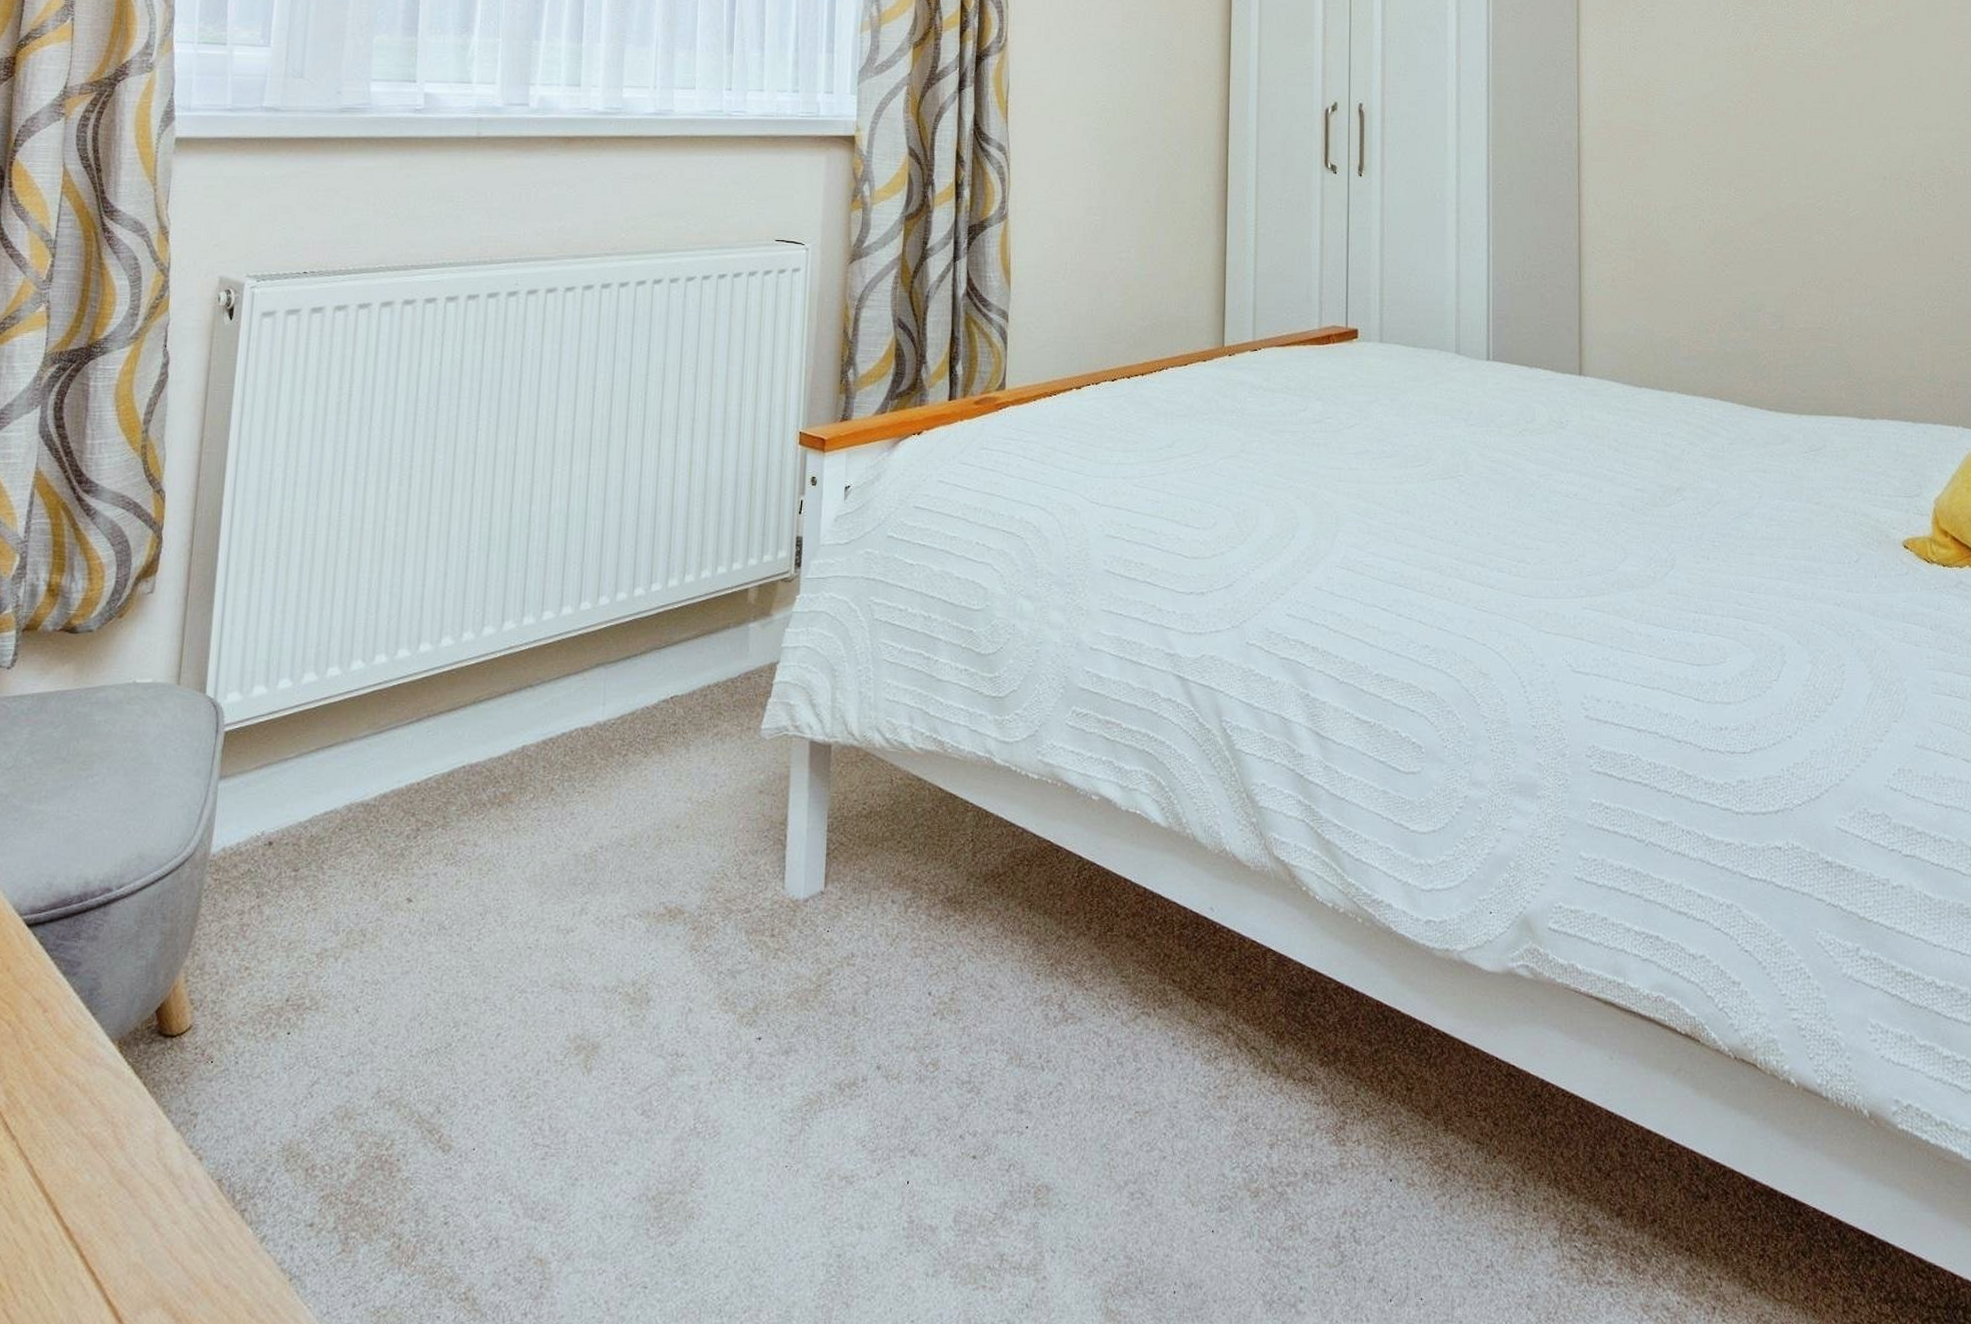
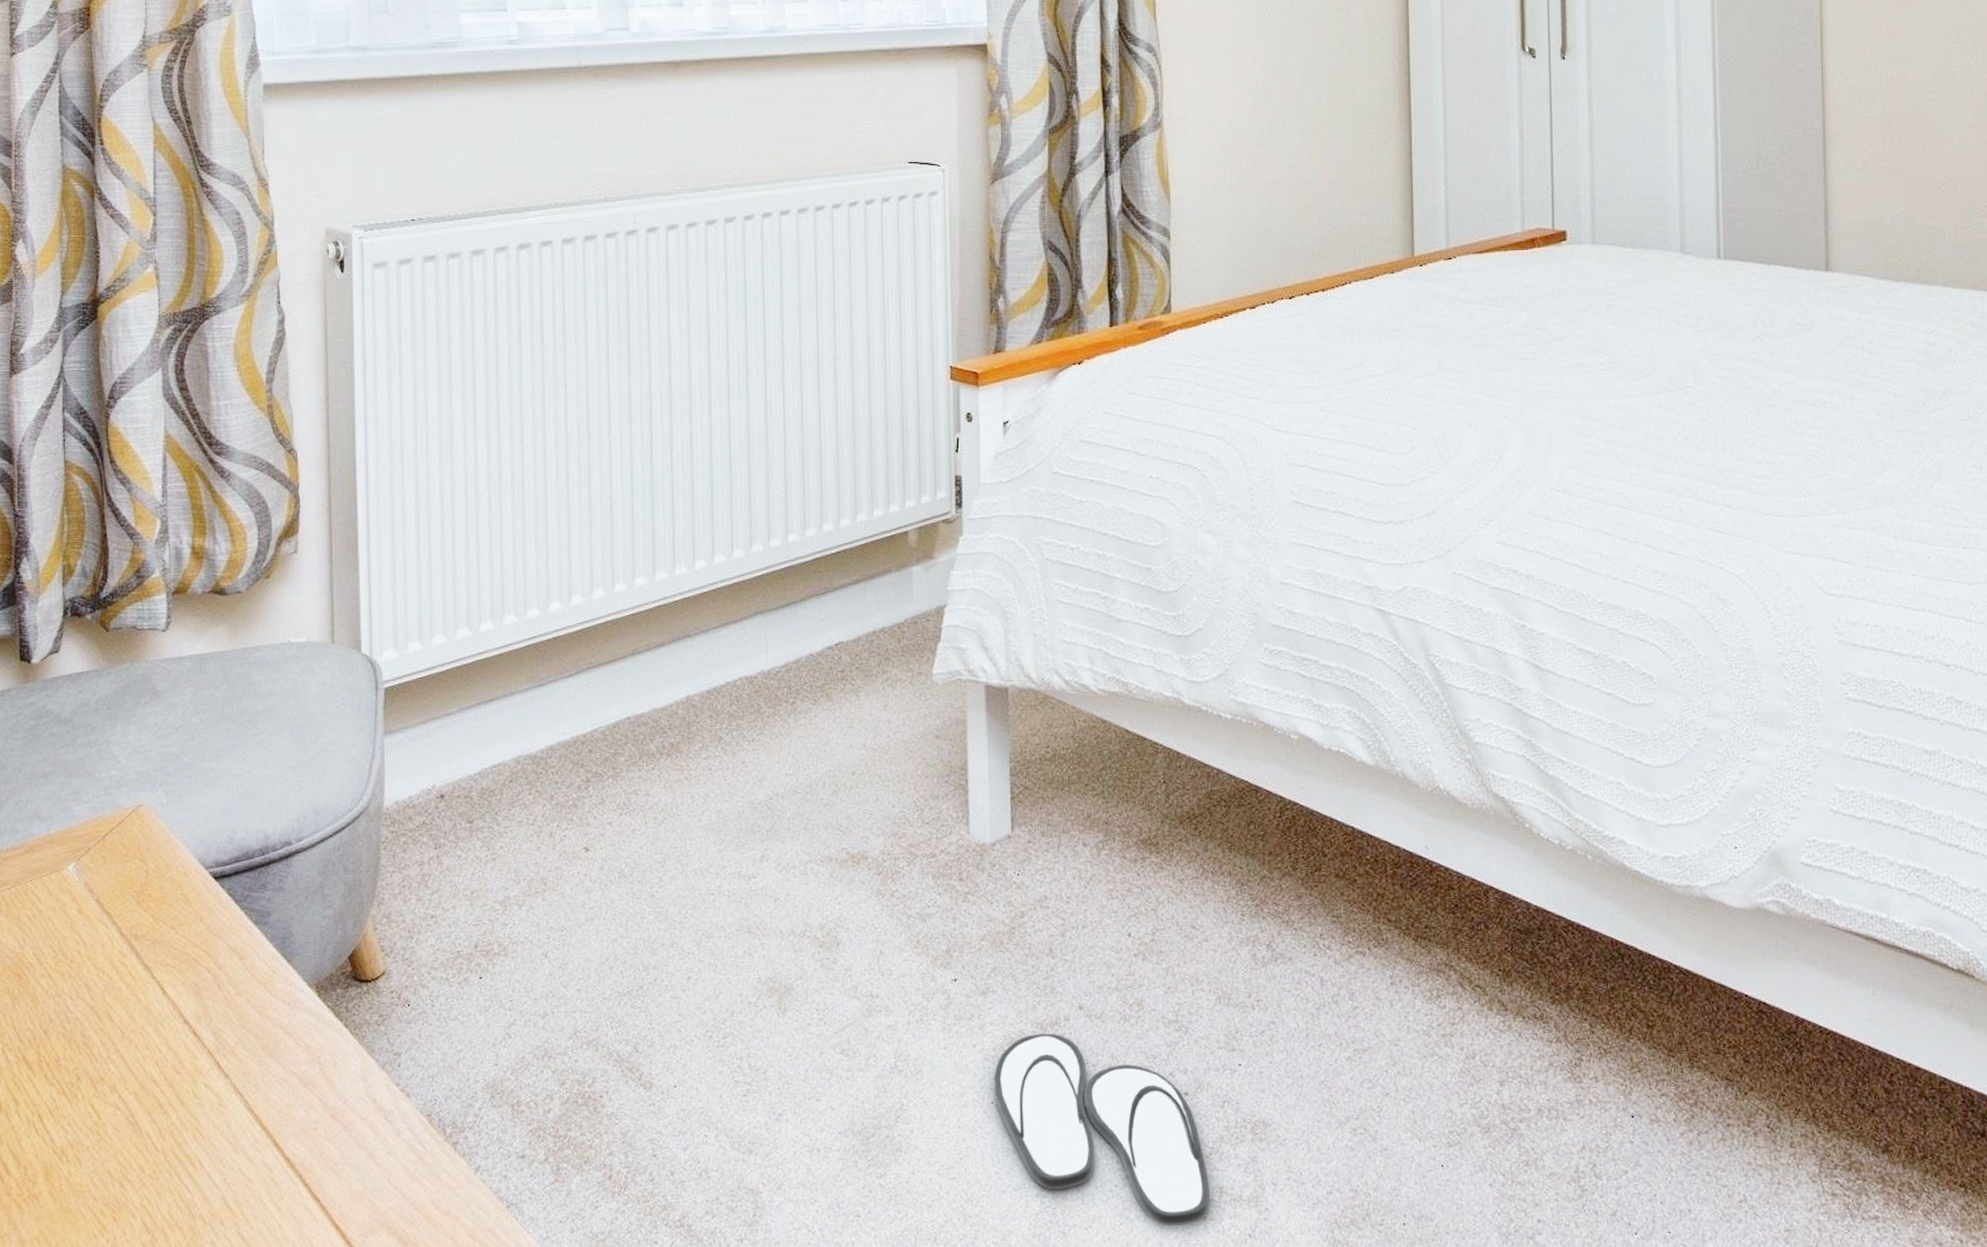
slippers: none [789,1094,992,1295] -> present [993,1033,1211,1225]

